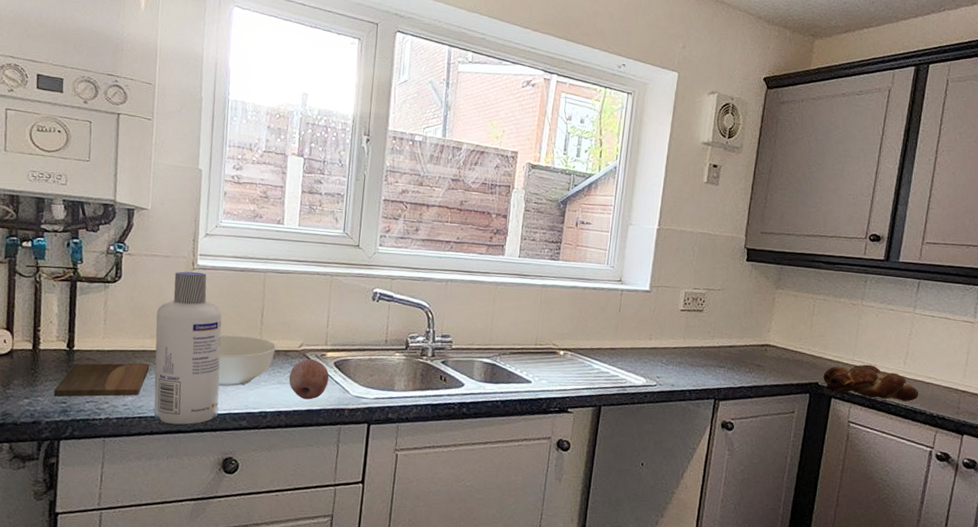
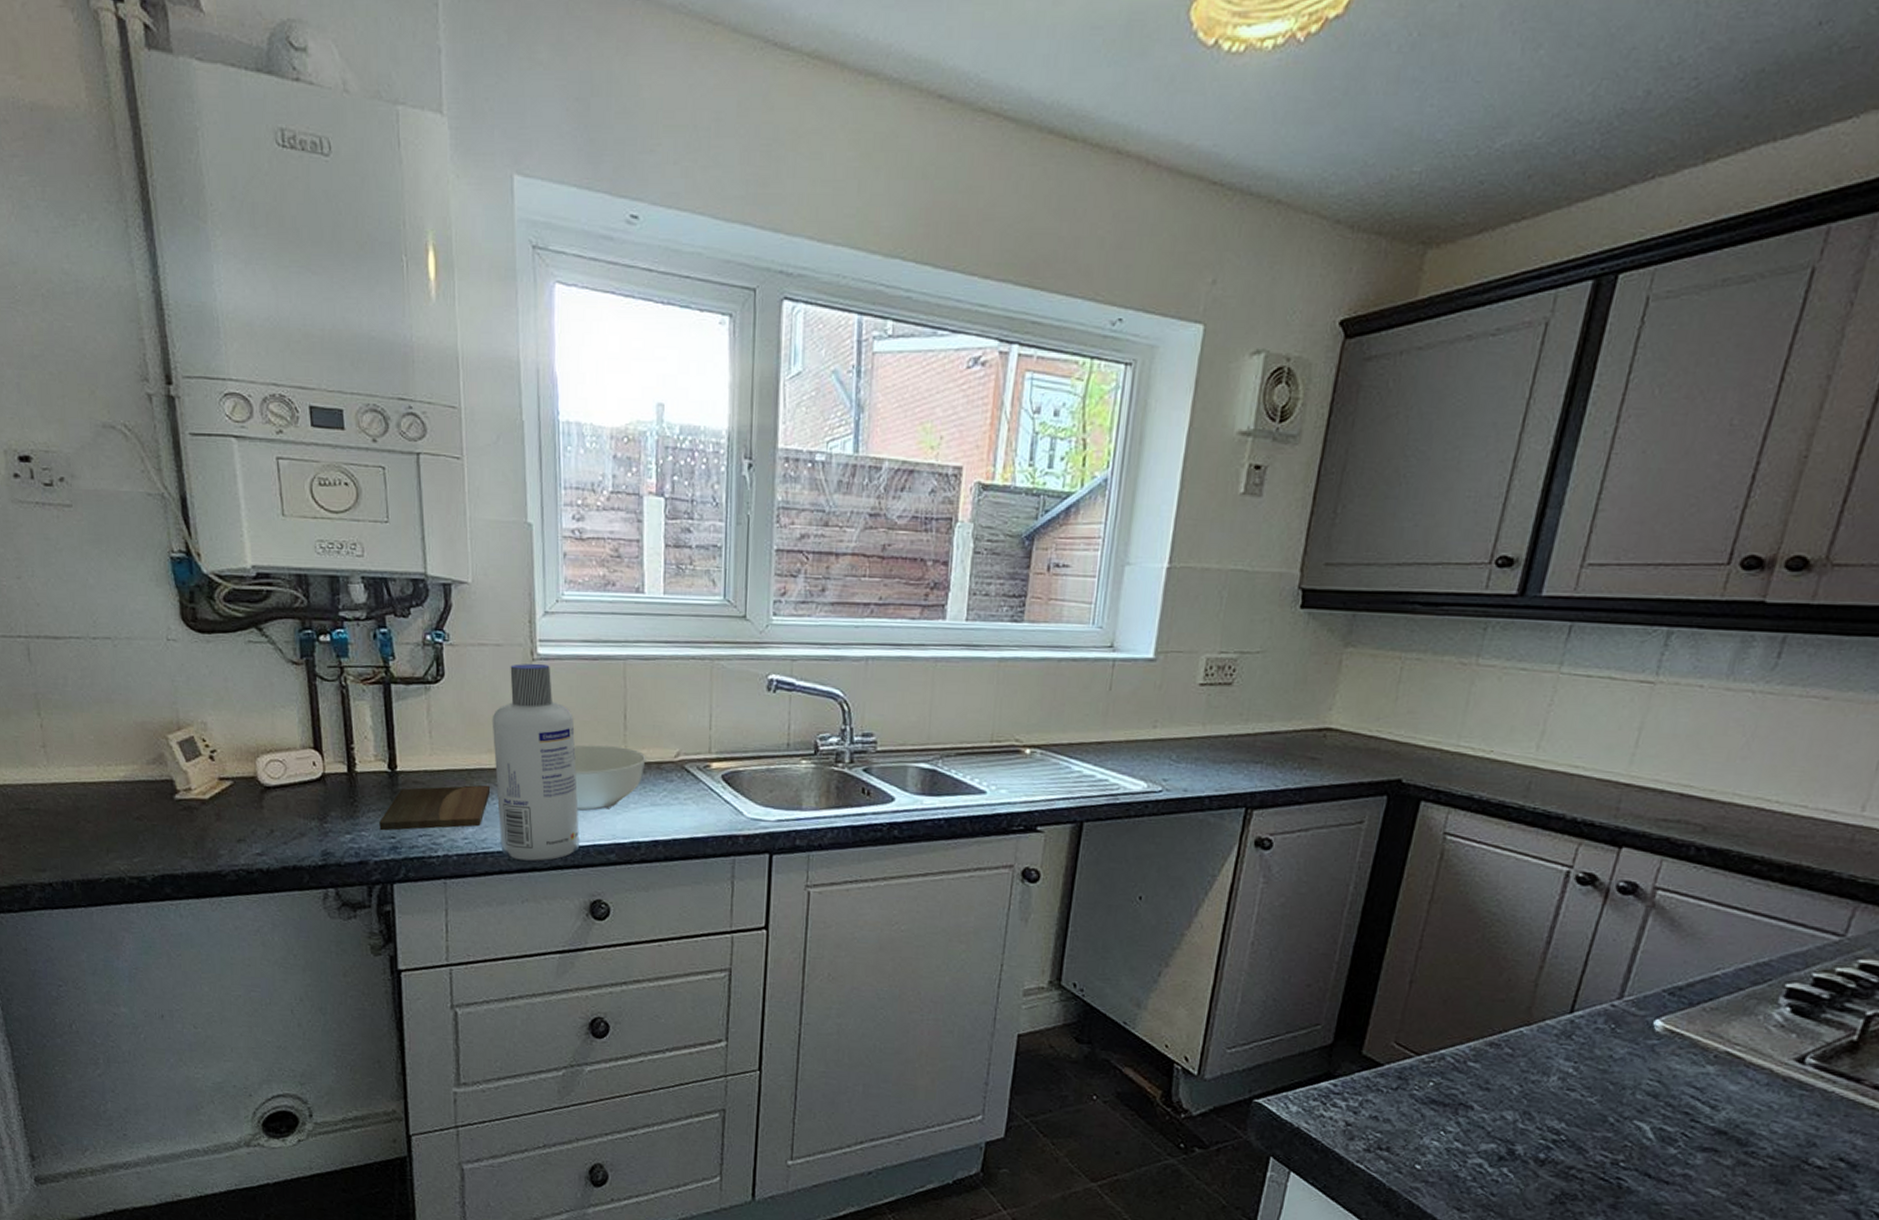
fruit: present [288,359,329,400] -> none [664,772,716,825]
bread loaf: present [823,364,919,402] -> none [1409,751,1557,803]

